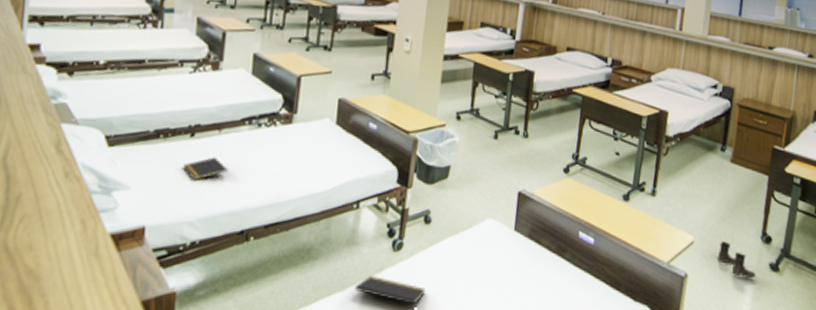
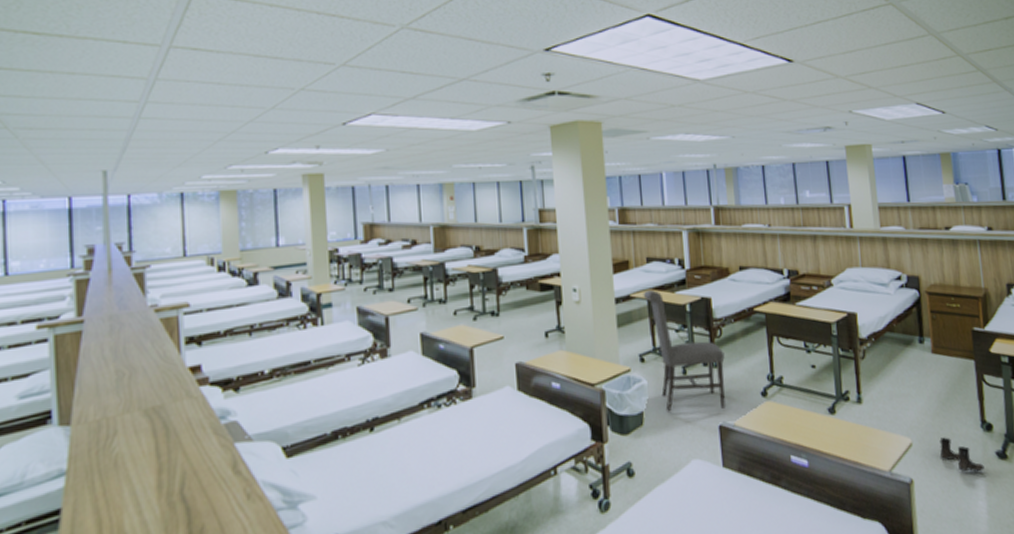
notepad: present [183,157,228,180] -> none [367,448,415,477]
chair: none [470,52,537,177] -> present [643,289,726,412]

